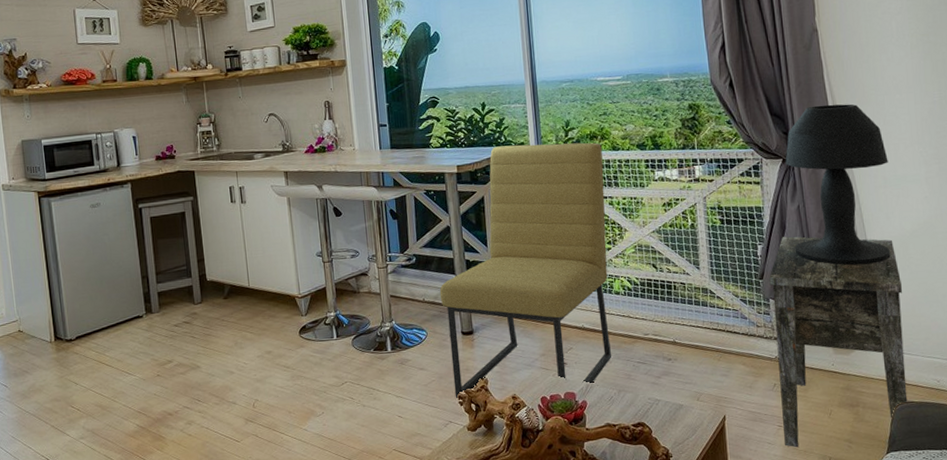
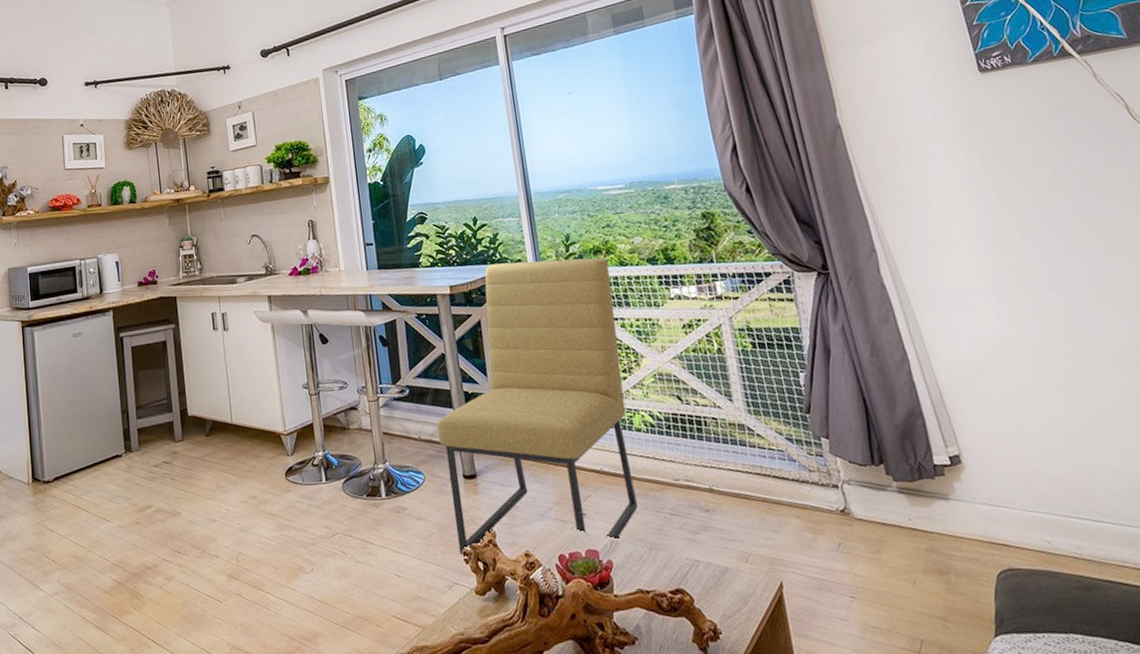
side table: present [769,236,908,448] -> none [817,362,1014,626]
table lamp: present [785,104,891,266] -> none [820,207,964,397]

